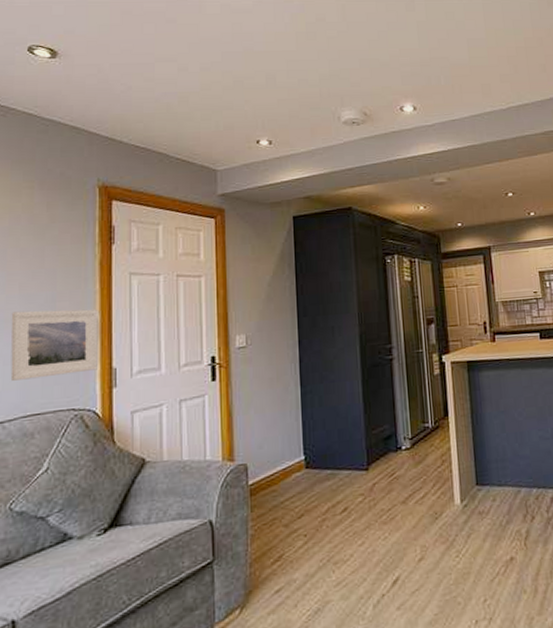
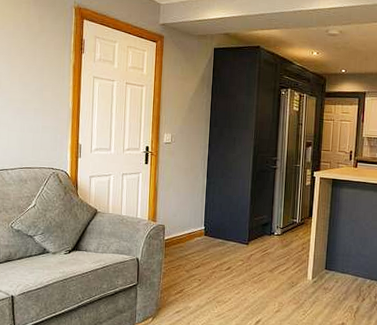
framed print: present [10,309,98,381] -> none [12,94,71,144]

